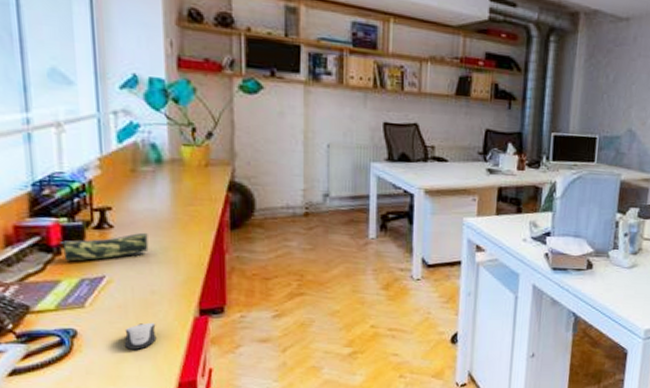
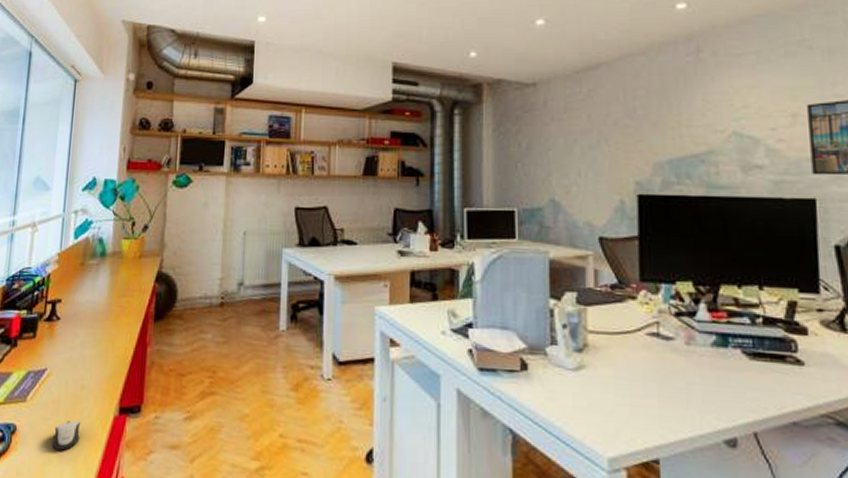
pencil case: present [59,232,149,262] -> none [17,324,86,353]

